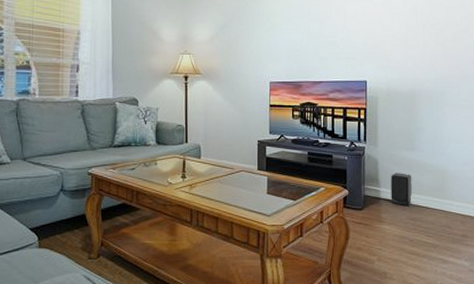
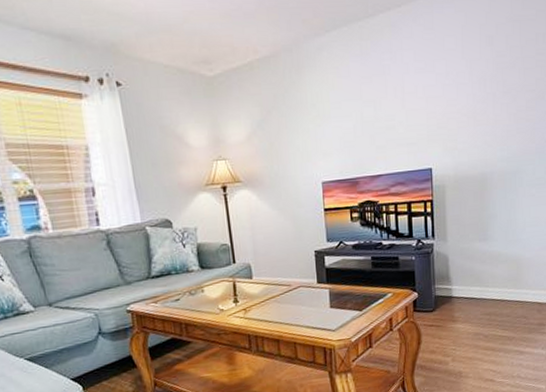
speaker: present [391,173,412,206] -> none [463,267,486,302]

